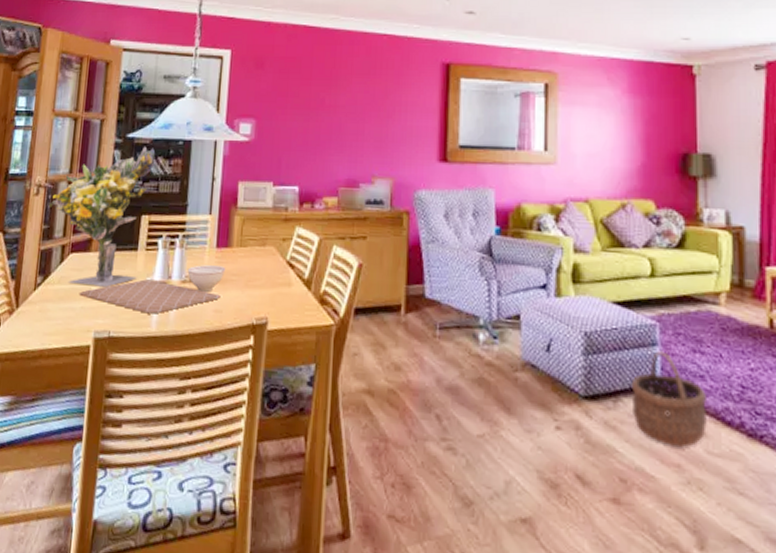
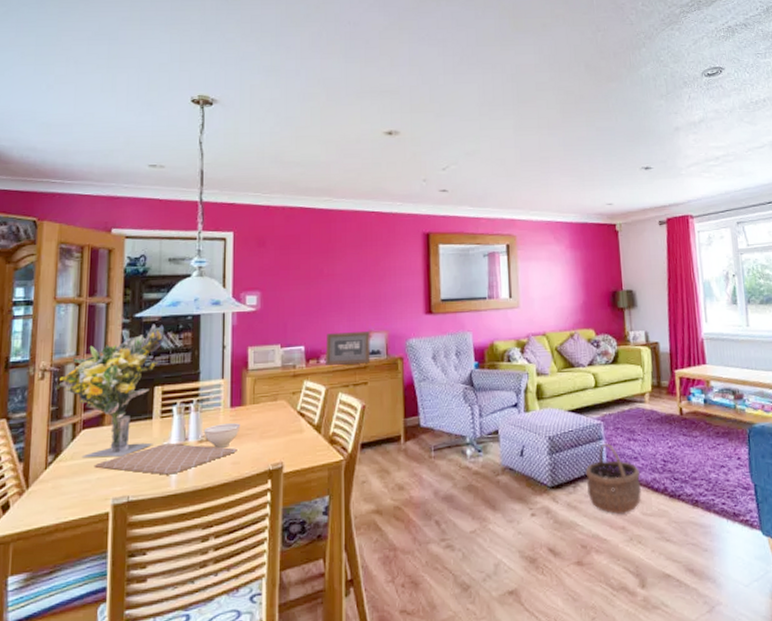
picture frame: none [321,174,373,214] -> present [326,331,371,365]

